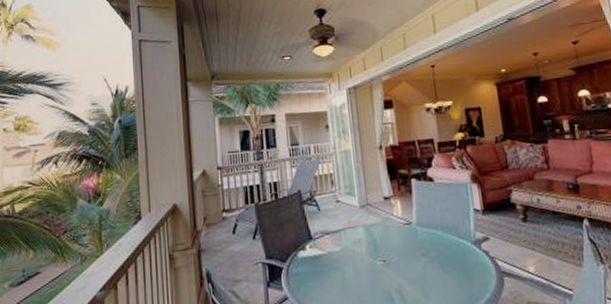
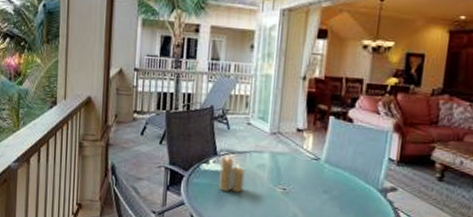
candle: none [317,237,345,276] -> present [219,155,245,193]

